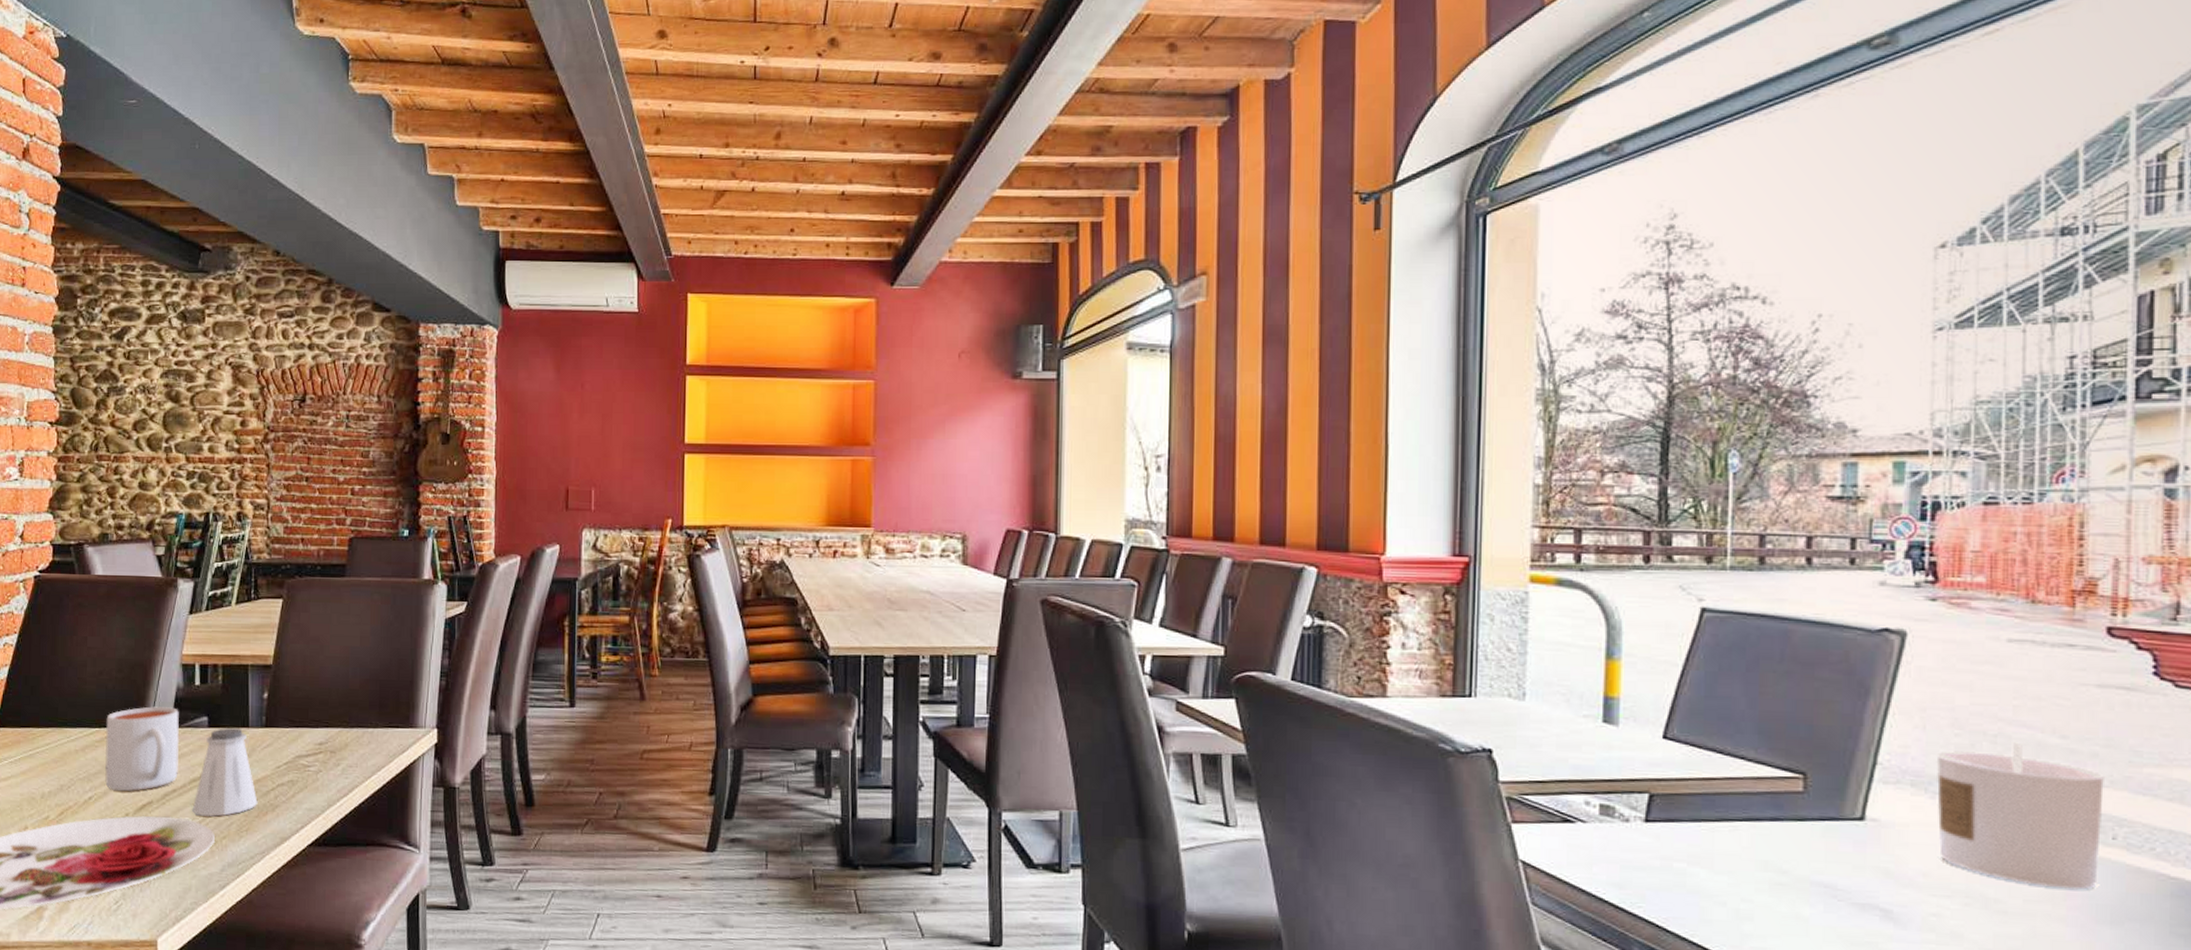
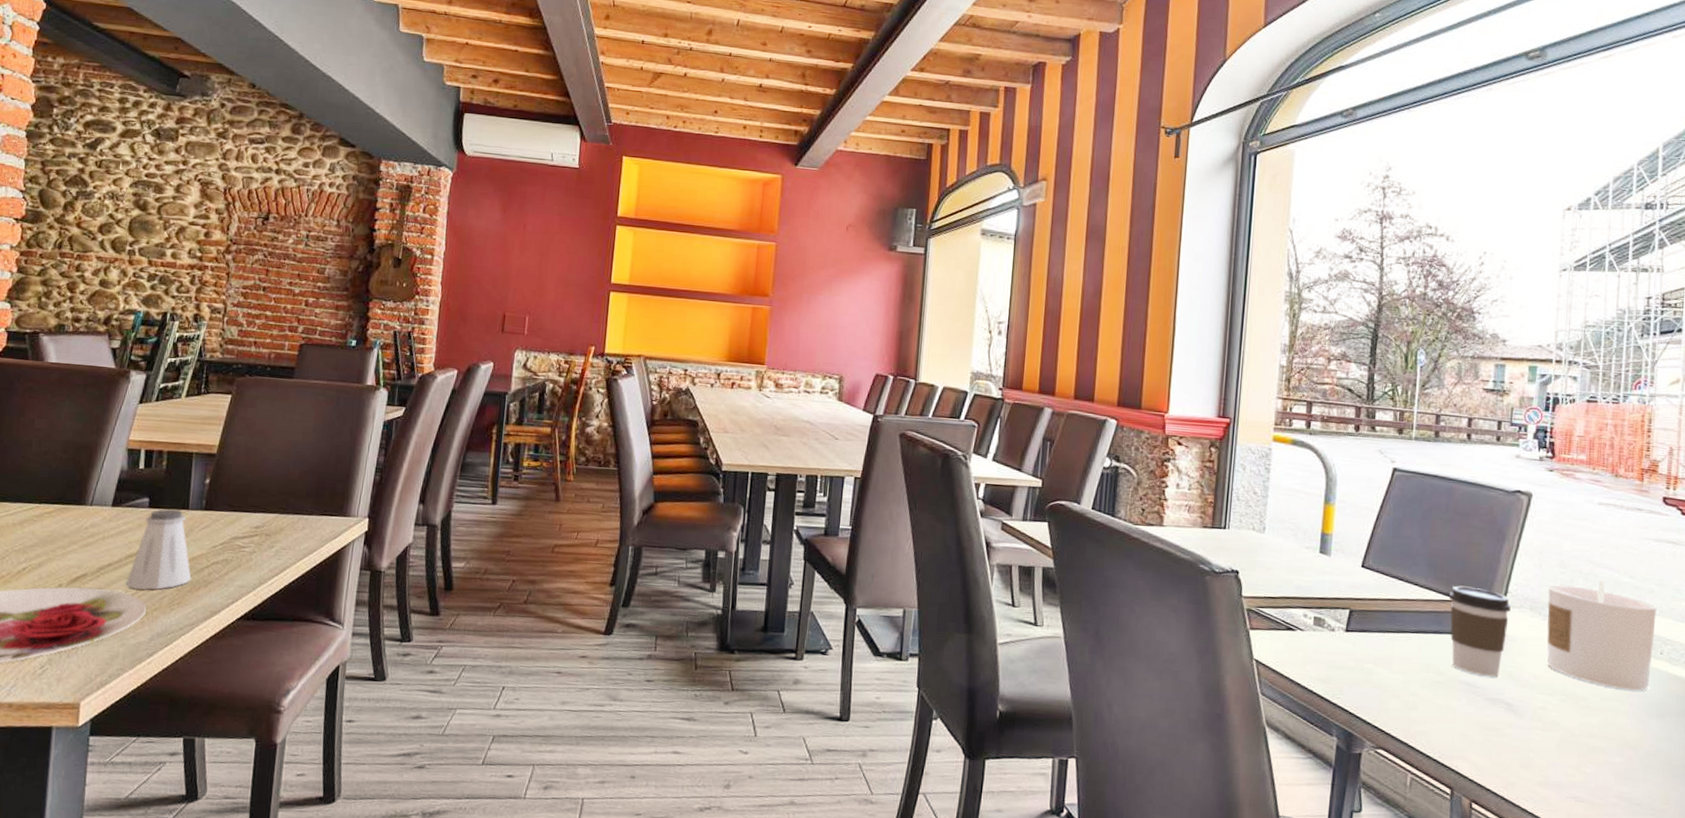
mug: present [105,706,180,792] -> none [41,486,121,564]
coffee cup: none [1791,757,1882,876] -> present [1449,585,1511,678]

